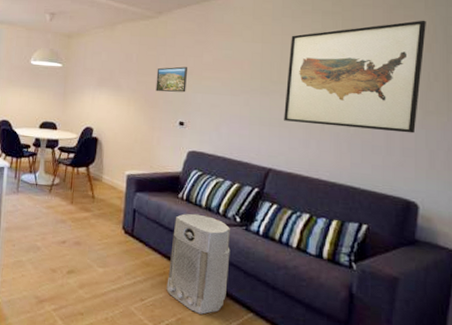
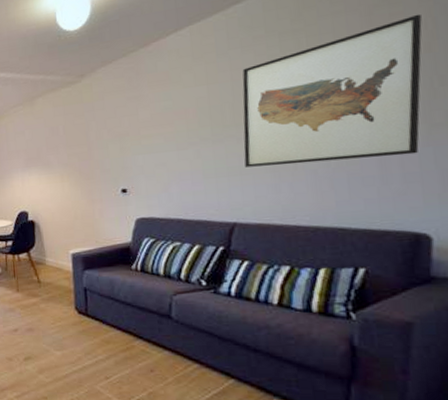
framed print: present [155,66,187,93] -> none [88,129,124,162]
air purifier: present [166,213,231,315] -> none [131,283,201,386]

